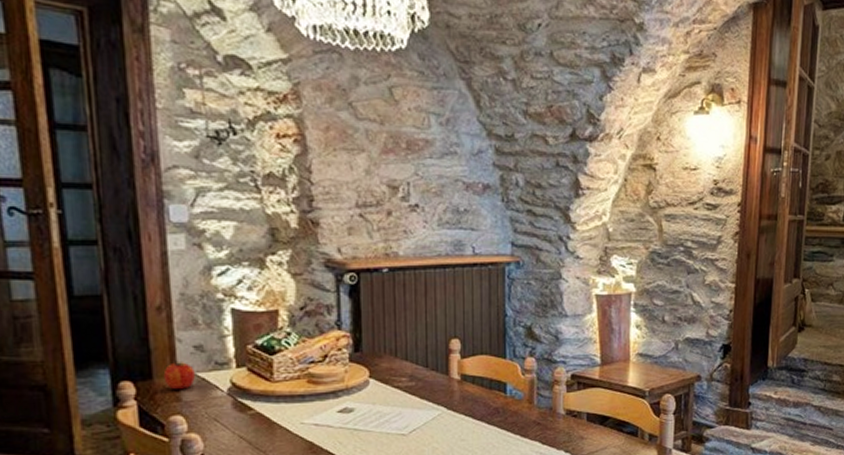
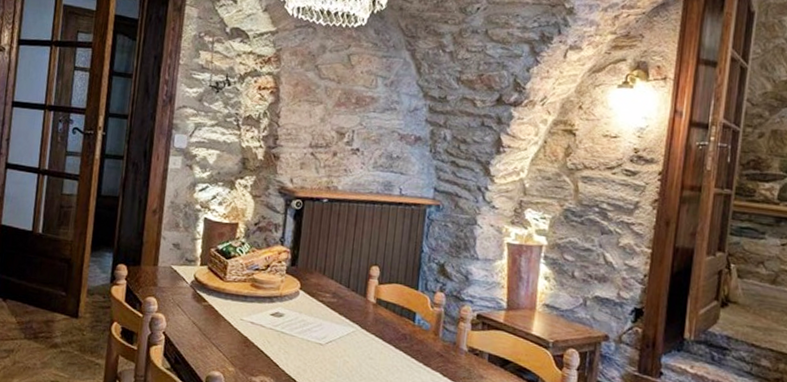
fruit: present [163,360,195,390] -> none [148,253,170,277]

